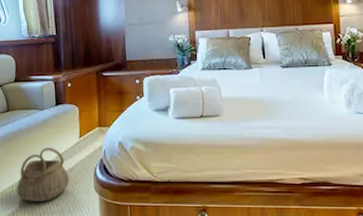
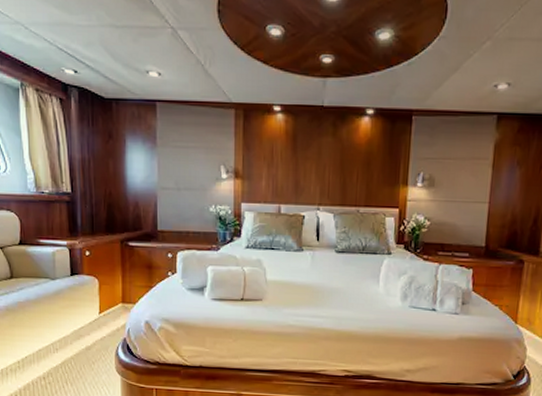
basket: present [16,147,70,202] -> none [23,321,87,380]

